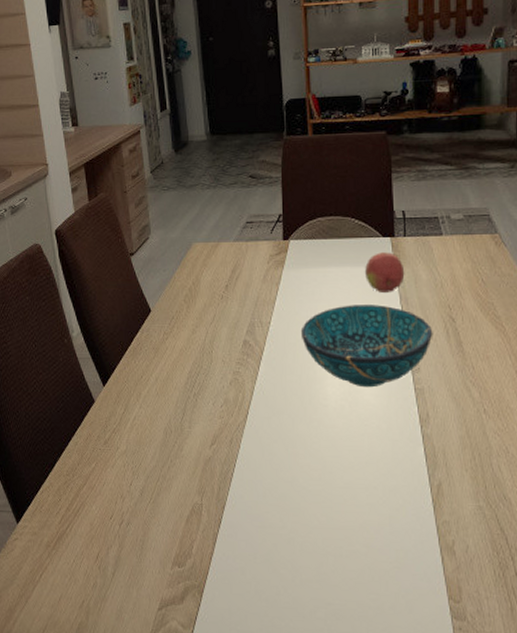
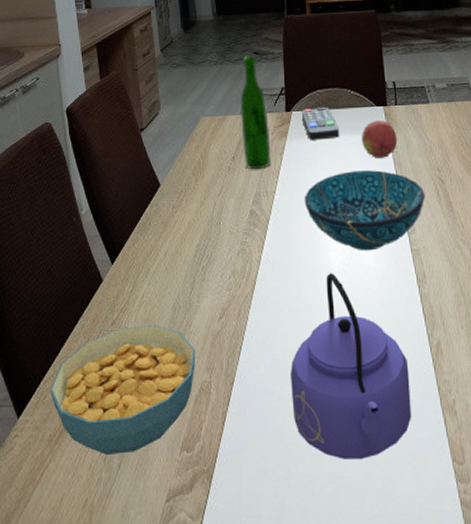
cereal bowl: none [46,446,188,564] -> present [49,324,196,455]
wine bottle: none [234,179,267,300] -> present [240,55,272,170]
kettle: none [282,407,408,589] -> present [289,273,412,459]
remote control: none [300,237,342,271] -> present [301,107,340,140]

